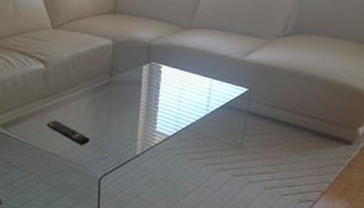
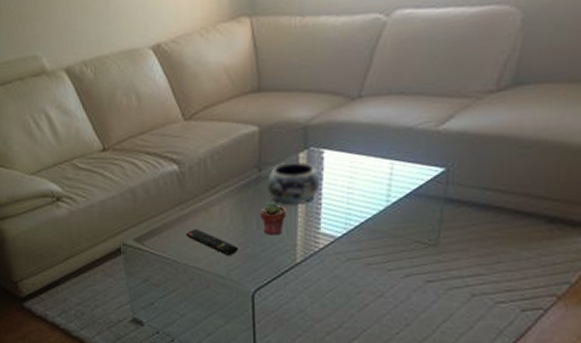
potted succulent: none [109,102,130,131] -> present [260,201,286,235]
decorative bowl: none [117,72,158,107] -> present [267,162,320,205]

